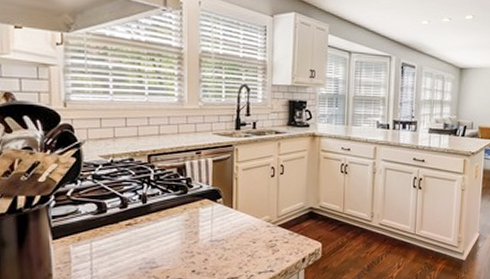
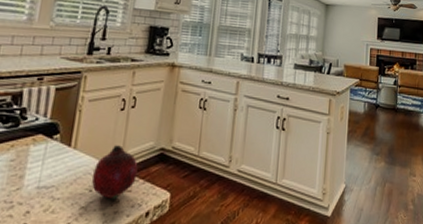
fruit: none [254,206,292,248] -> present [91,145,138,198]

